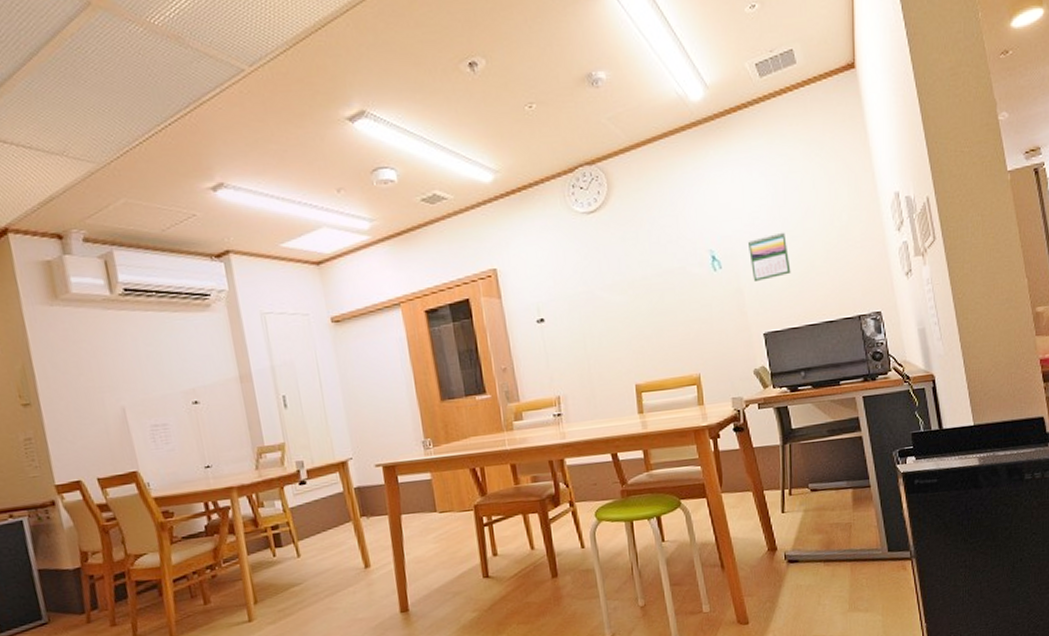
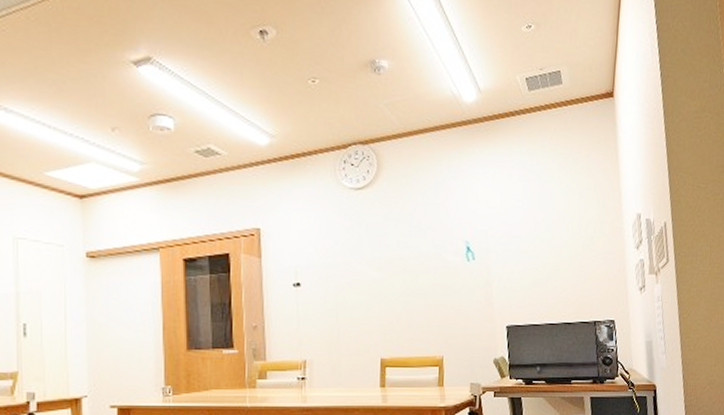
calendar: present [749,232,791,283] -> none [501,234,538,277]

